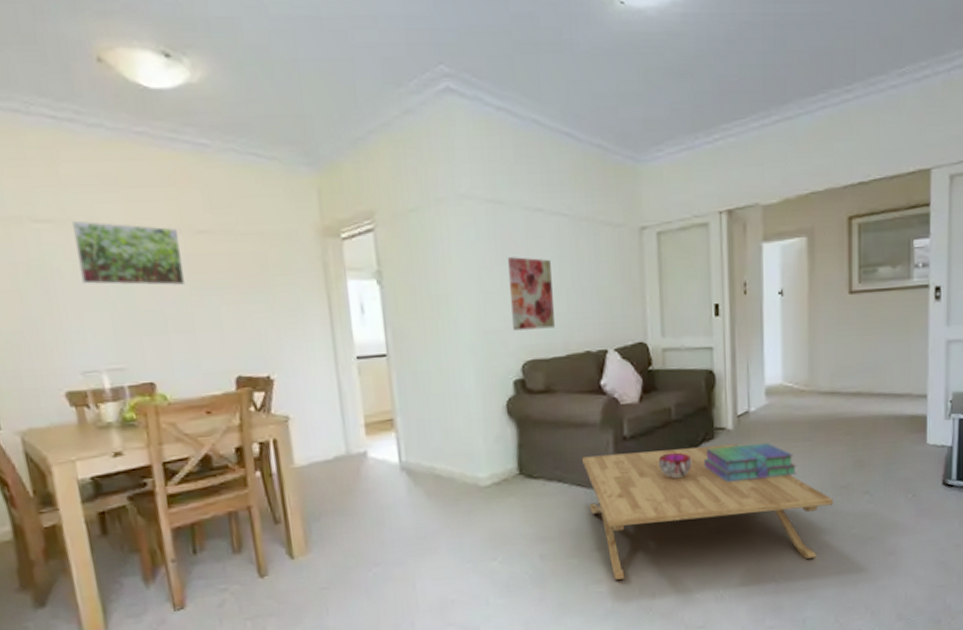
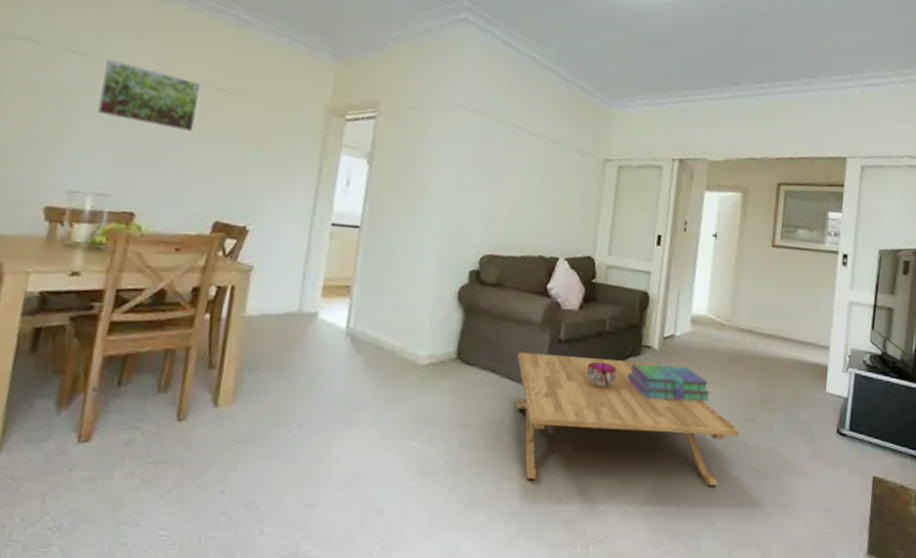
wall art: present [508,257,555,330] -> none [479,163,523,230]

